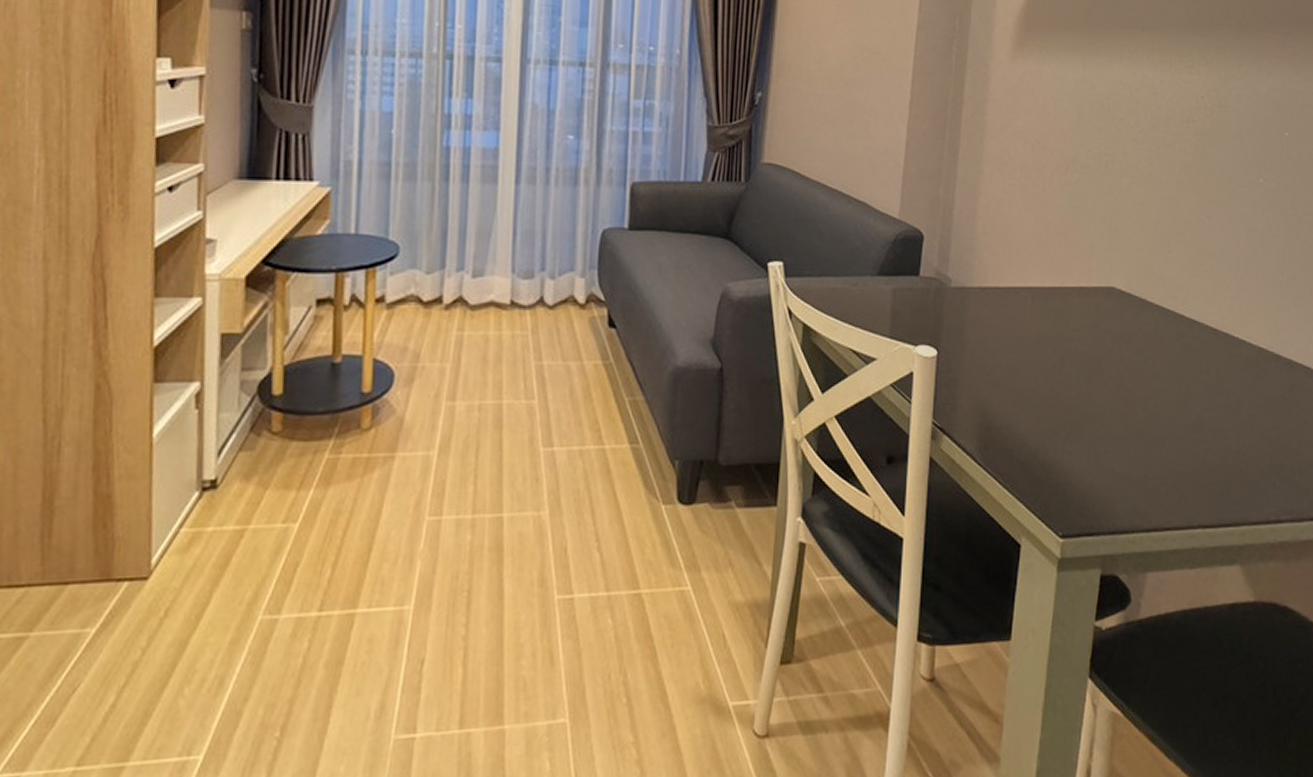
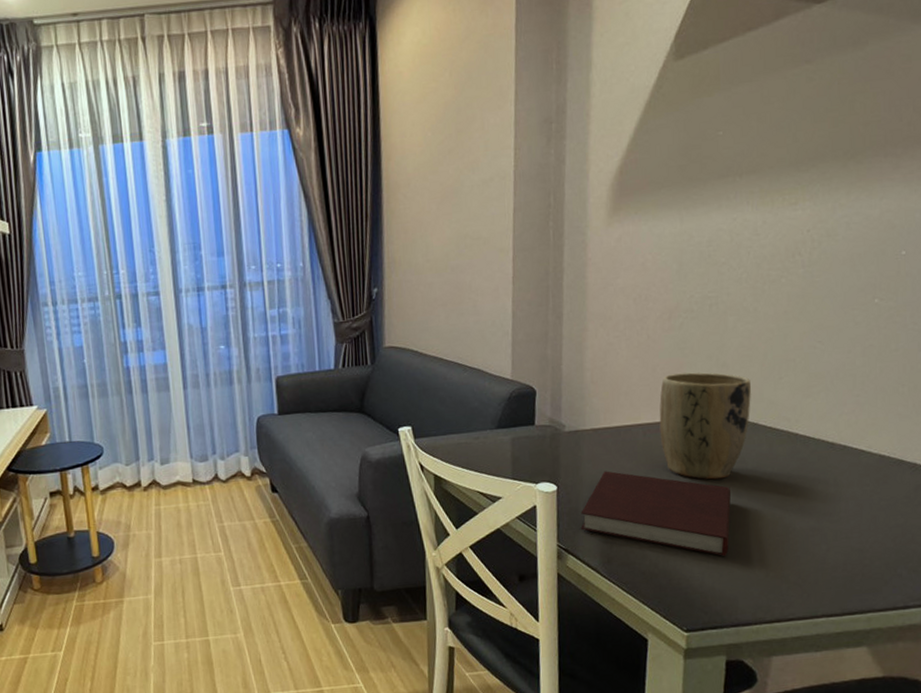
notebook: none [958,338,1115,449] -> present [580,471,731,556]
plant pot: none [1048,234,1141,359] -> present [659,372,751,480]

